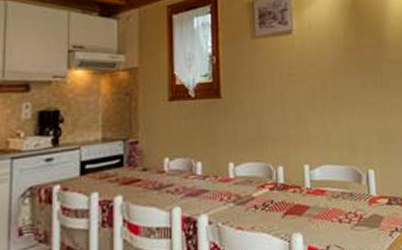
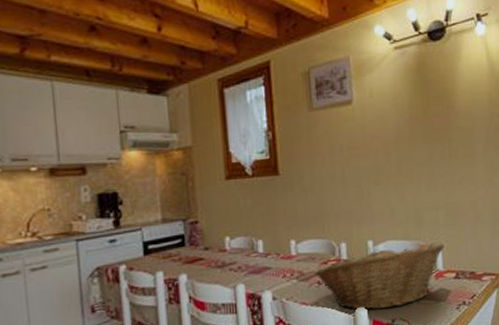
fruit basket: none [251,168,378,236] -> present [314,242,445,310]

